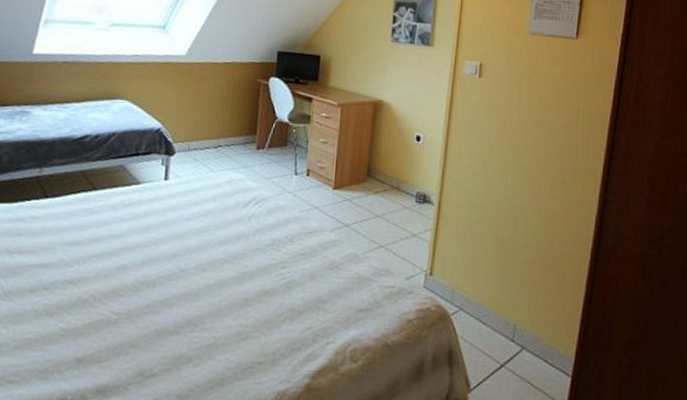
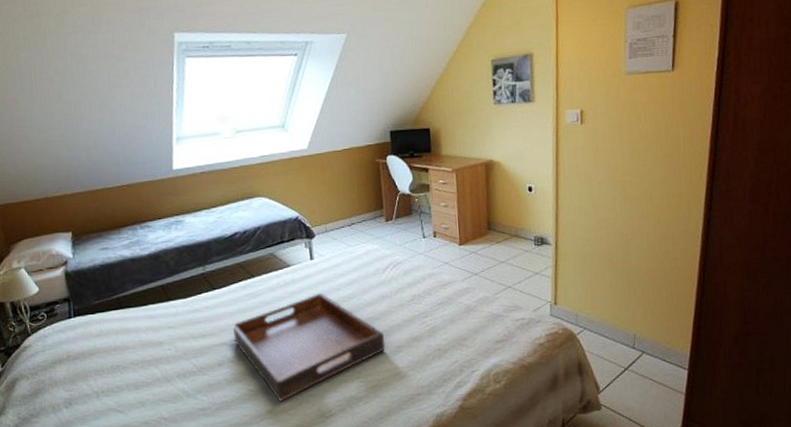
serving tray: none [55,221,232,349] -> present [233,293,386,402]

